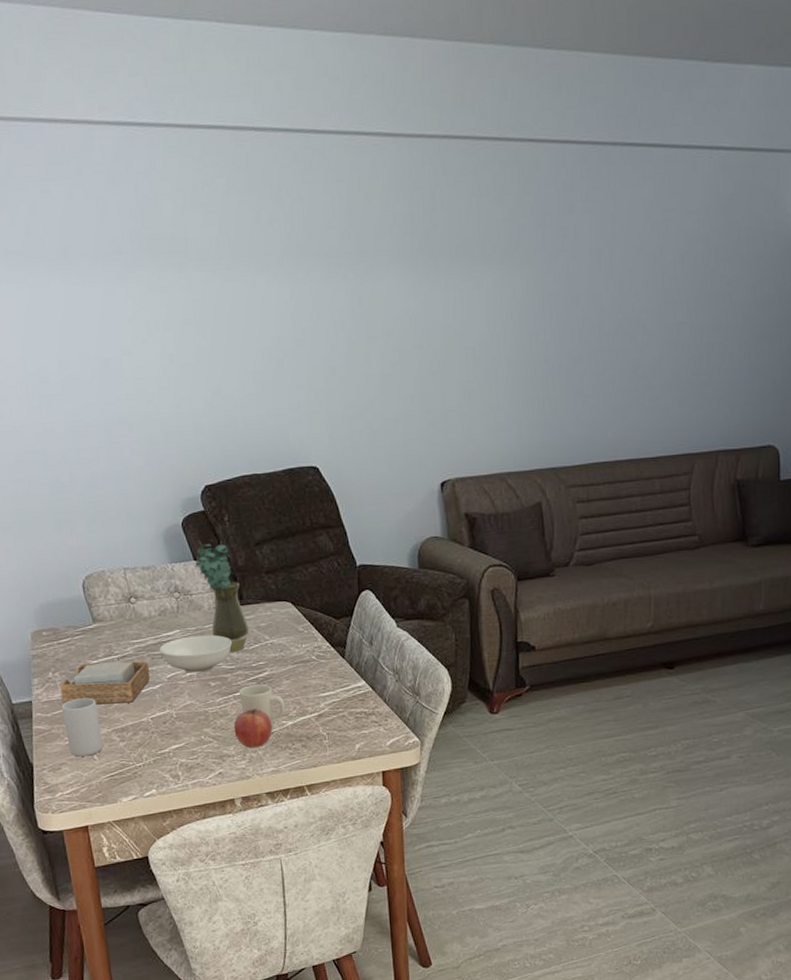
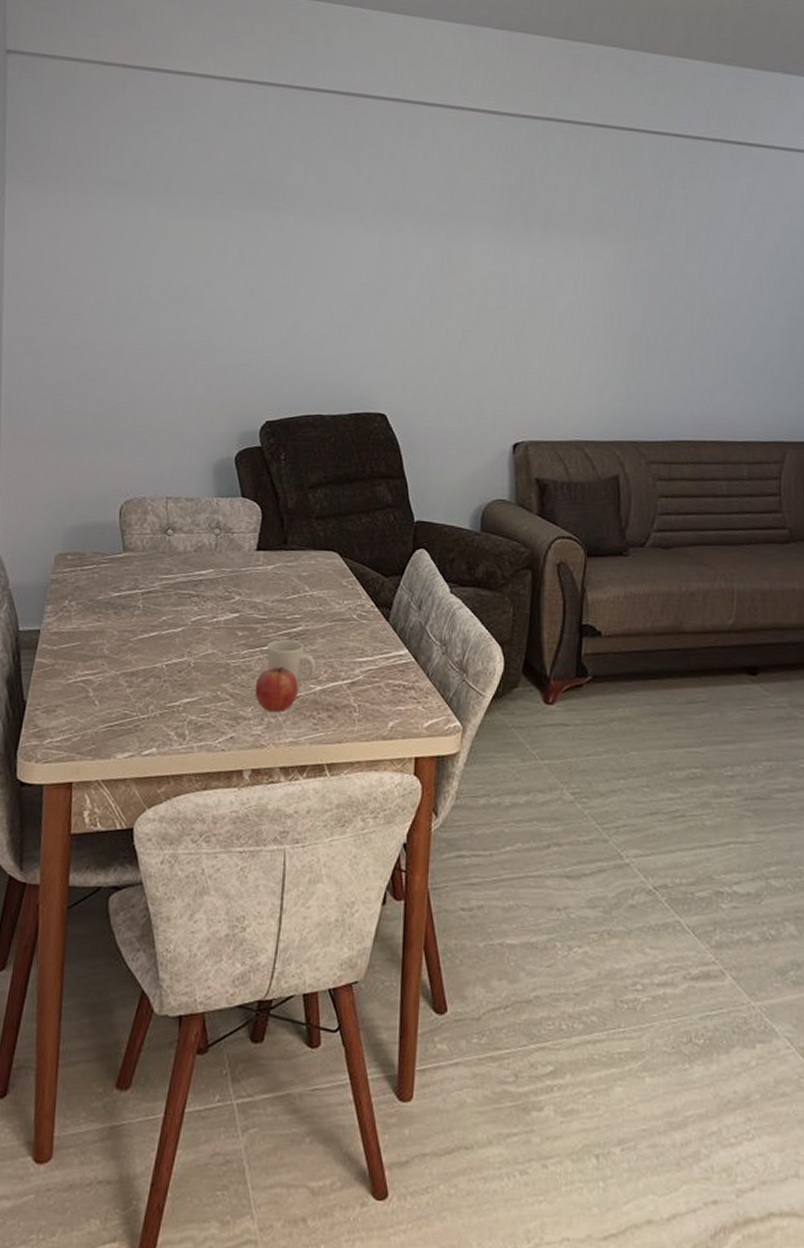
napkin holder: present [60,660,151,704] -> none [72,594,174,644]
cup: present [61,698,104,757] -> none [69,632,110,700]
bowl: present [159,634,233,673] -> none [188,577,269,620]
vase: present [195,540,249,652] -> none [243,477,289,600]

